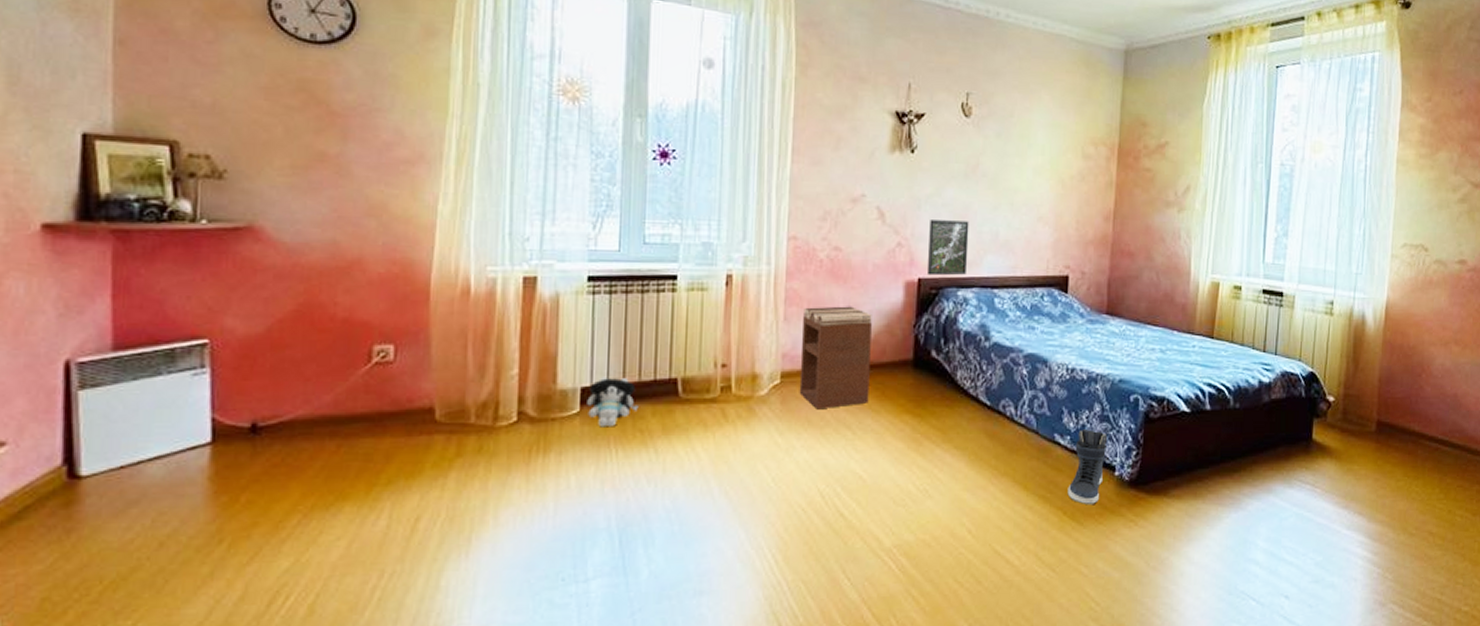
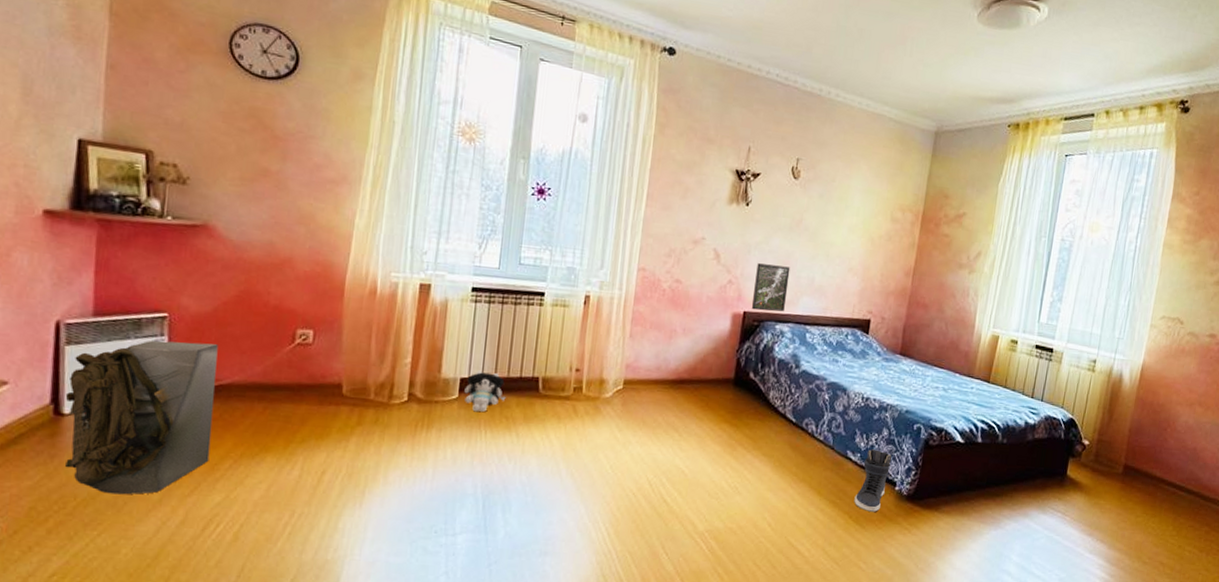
backpack: none [81,372,275,572] -> present [65,340,218,495]
nightstand: present [799,306,872,410] -> none [637,328,703,413]

